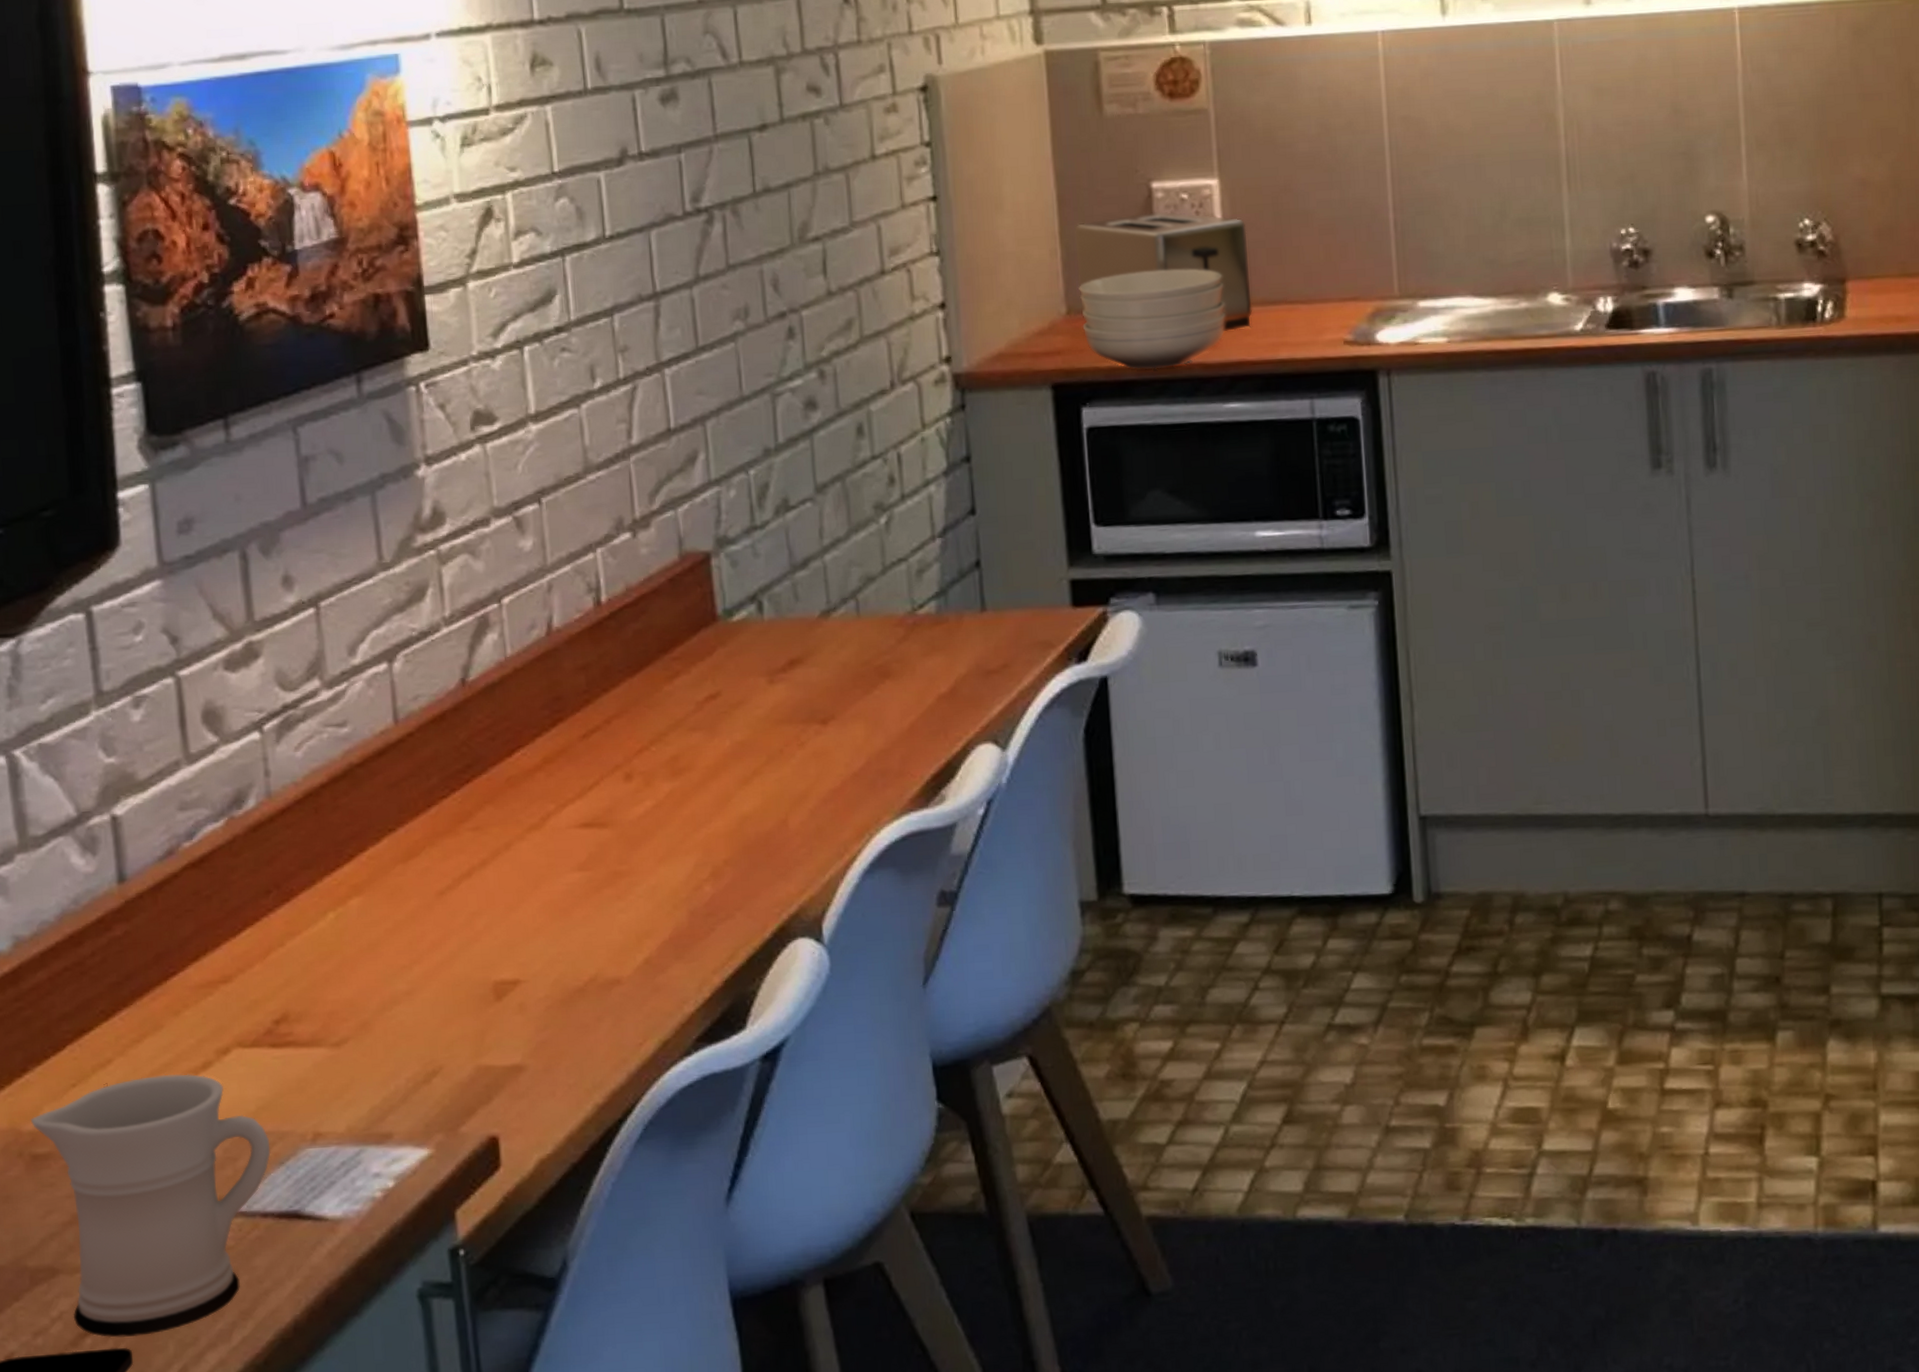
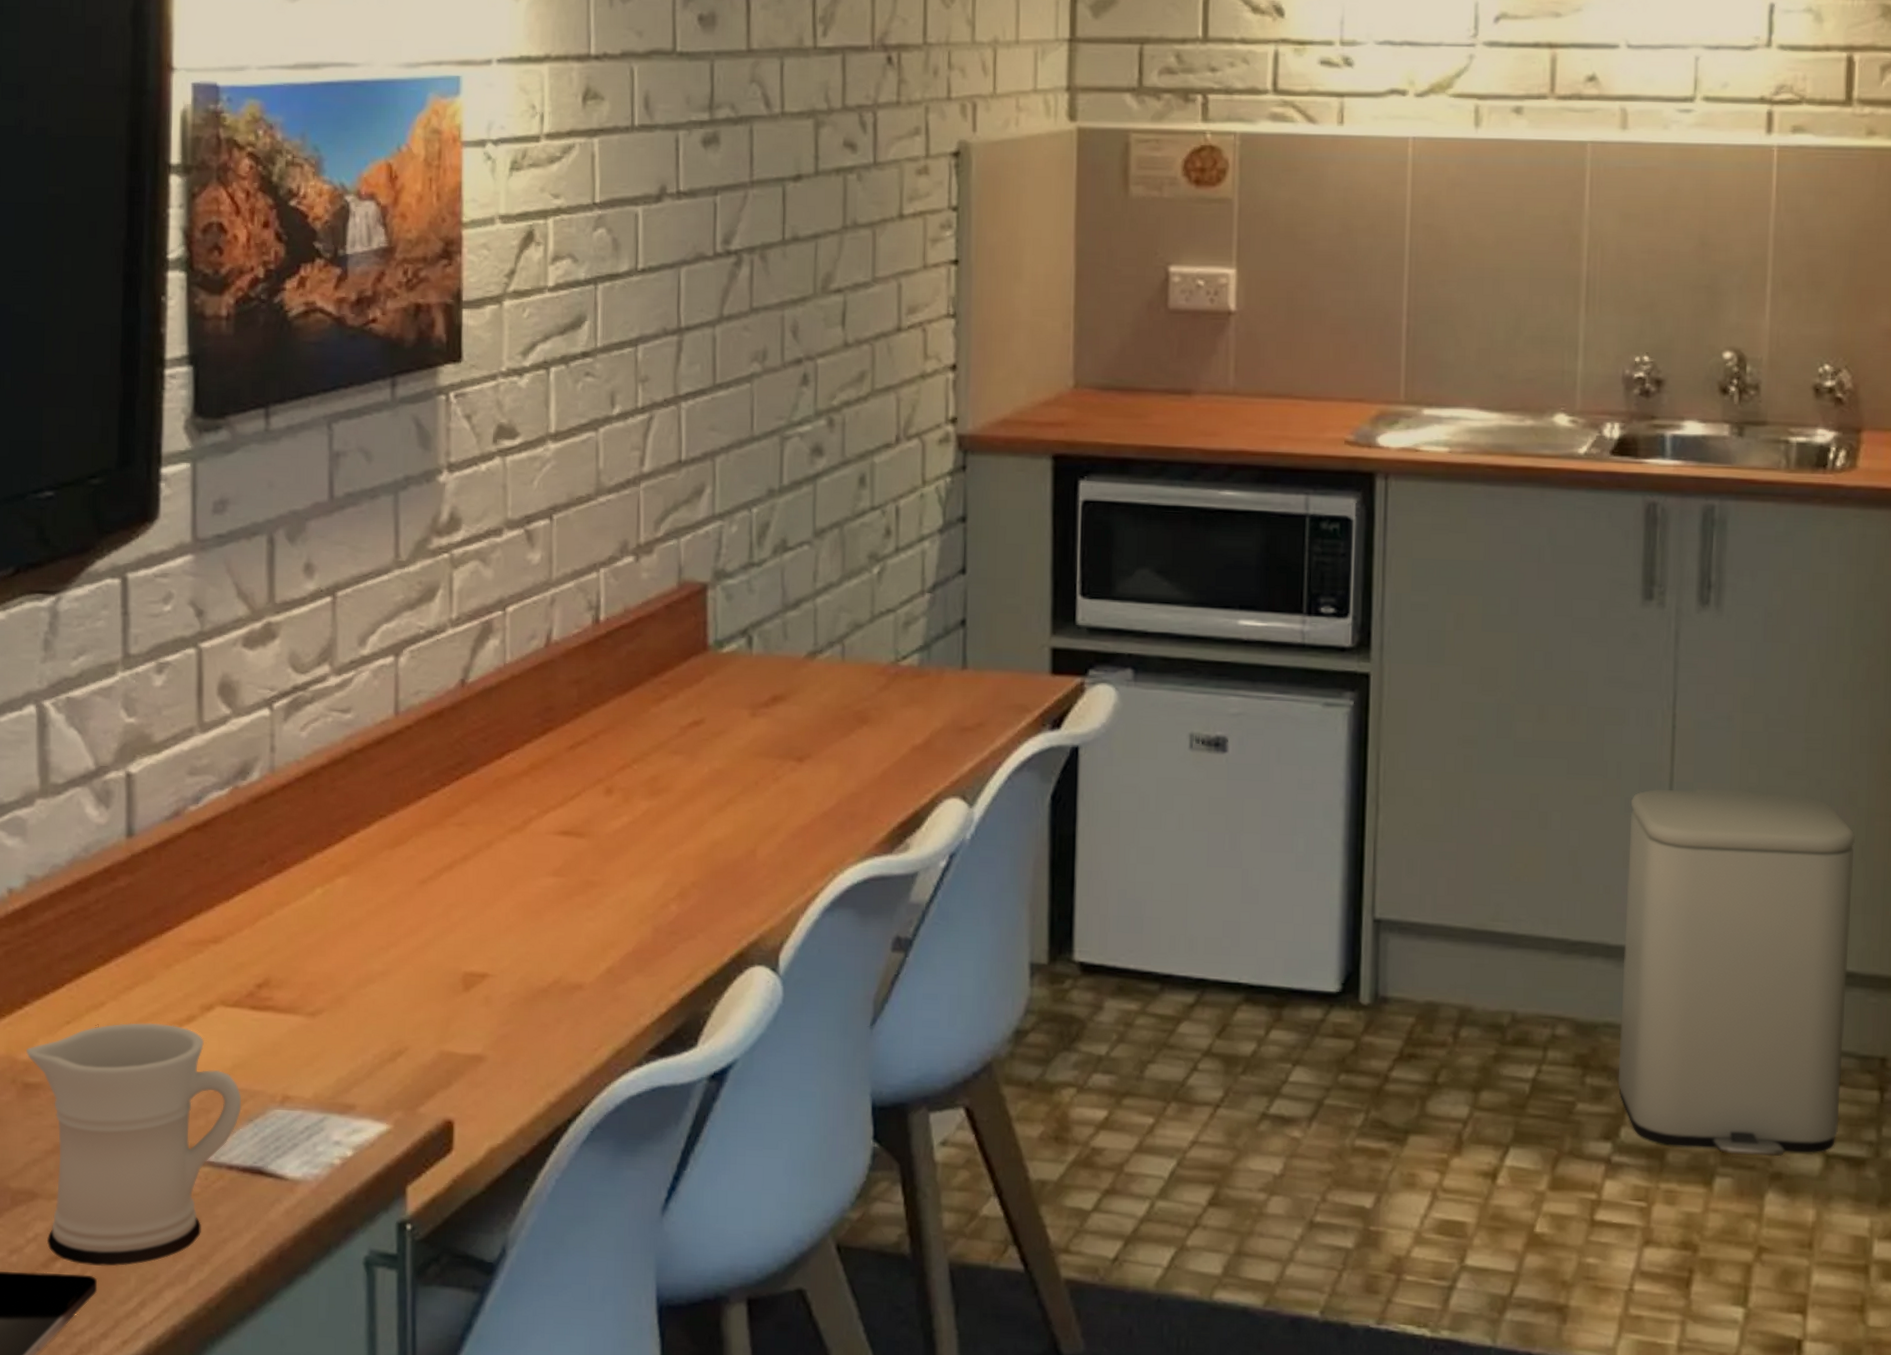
toaster: present [1074,211,1253,332] -> none [1088,295,1259,421]
bowl: present [1078,269,1226,369] -> none [1088,352,1231,450]
pedal bin: none [1659,646,1891,1007] -> present [1617,788,1855,1157]

